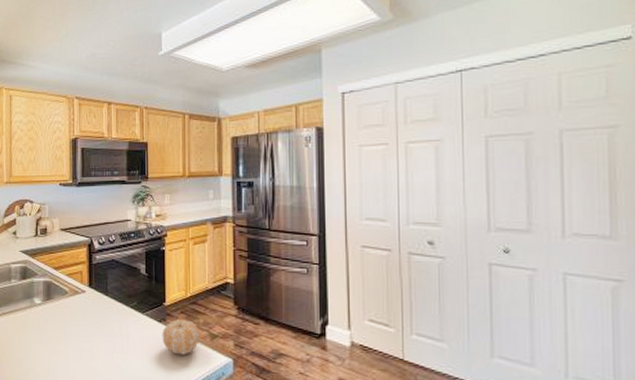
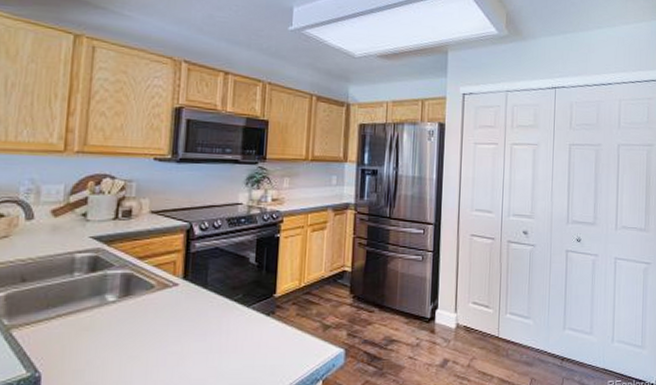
fruit: present [162,320,200,355] -> none [269,312,312,350]

